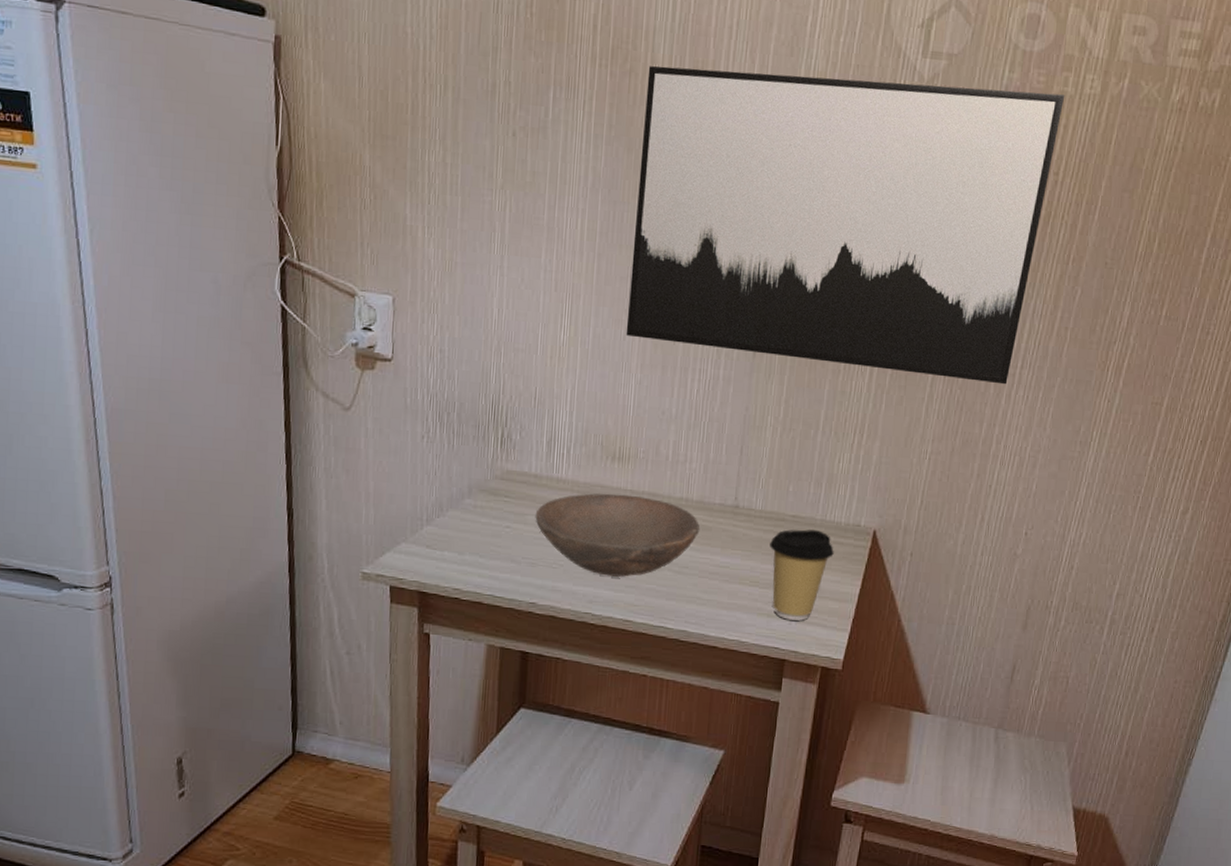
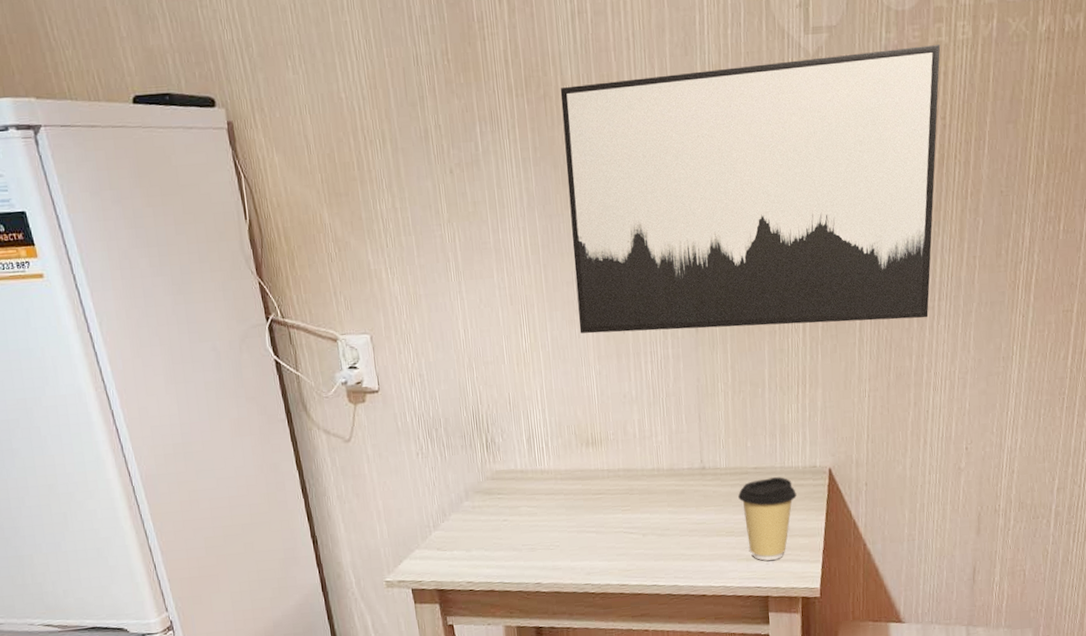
bowl: present [535,493,701,577] -> none [527,474,675,549]

